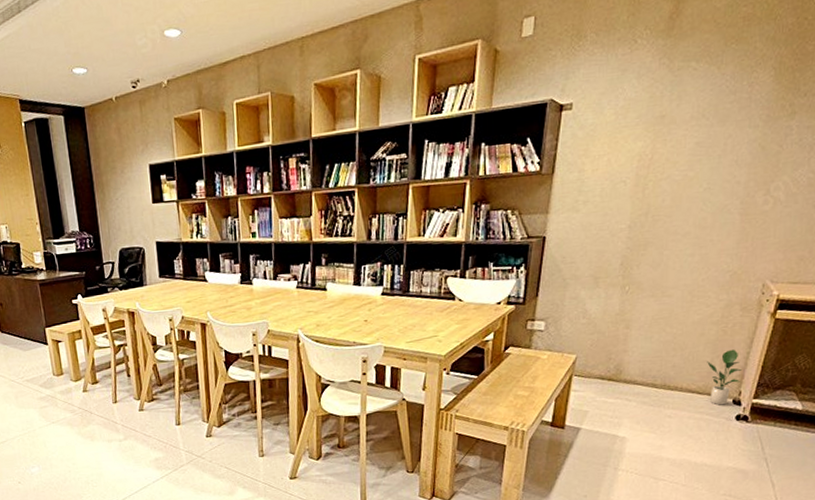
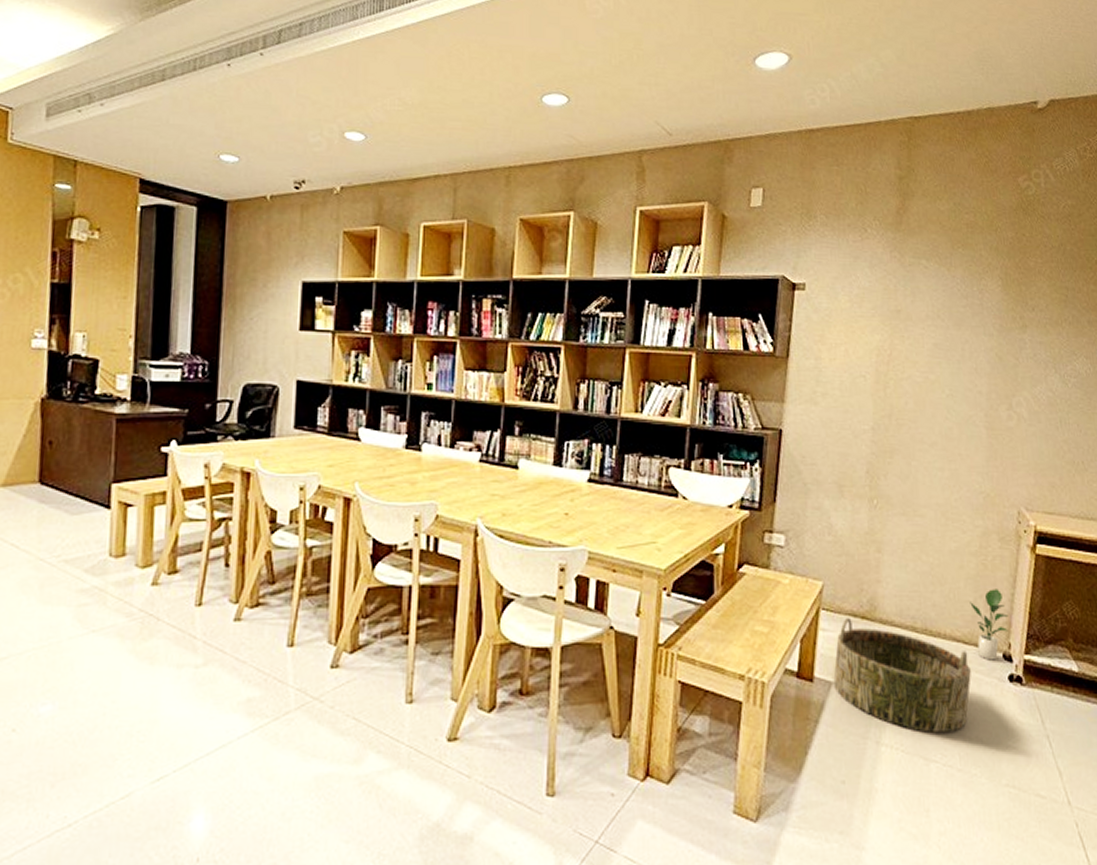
basket: none [581,380,702,460] -> present [833,617,971,733]

